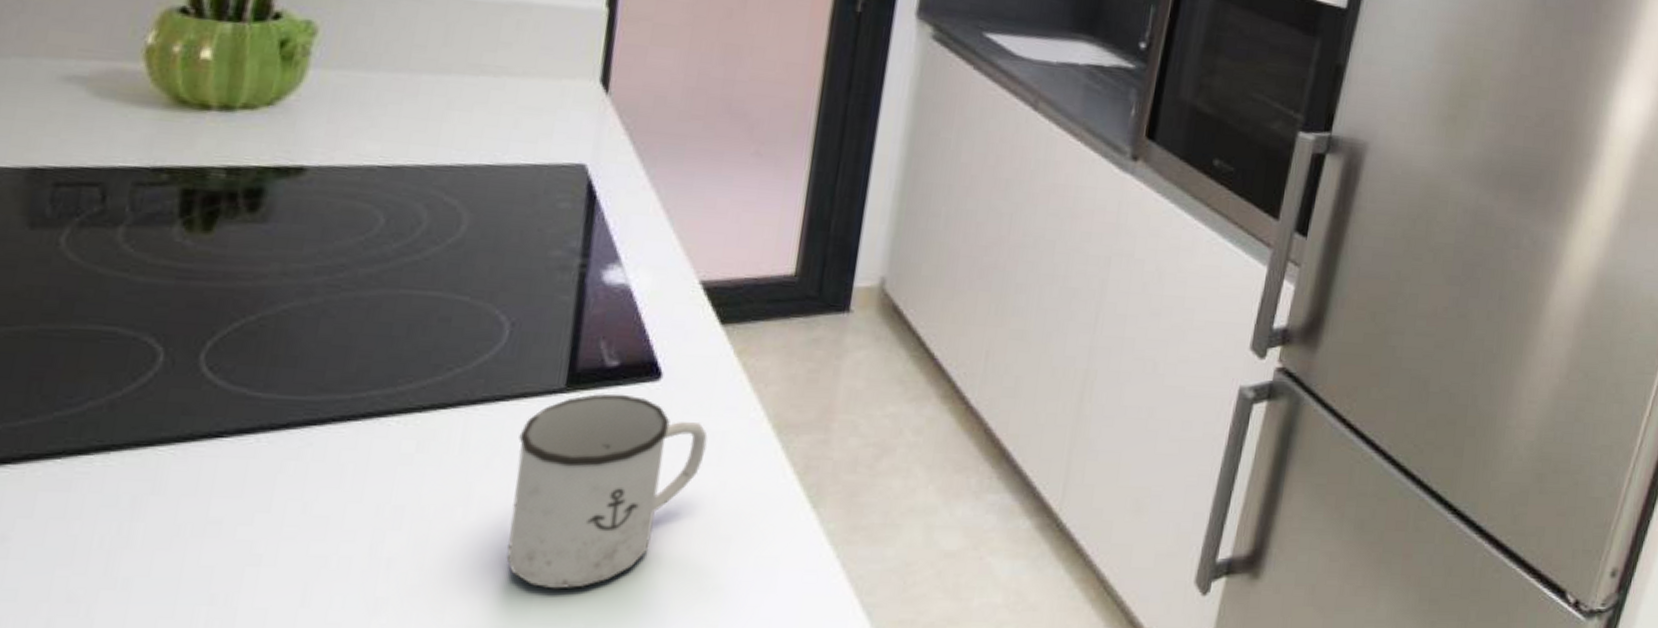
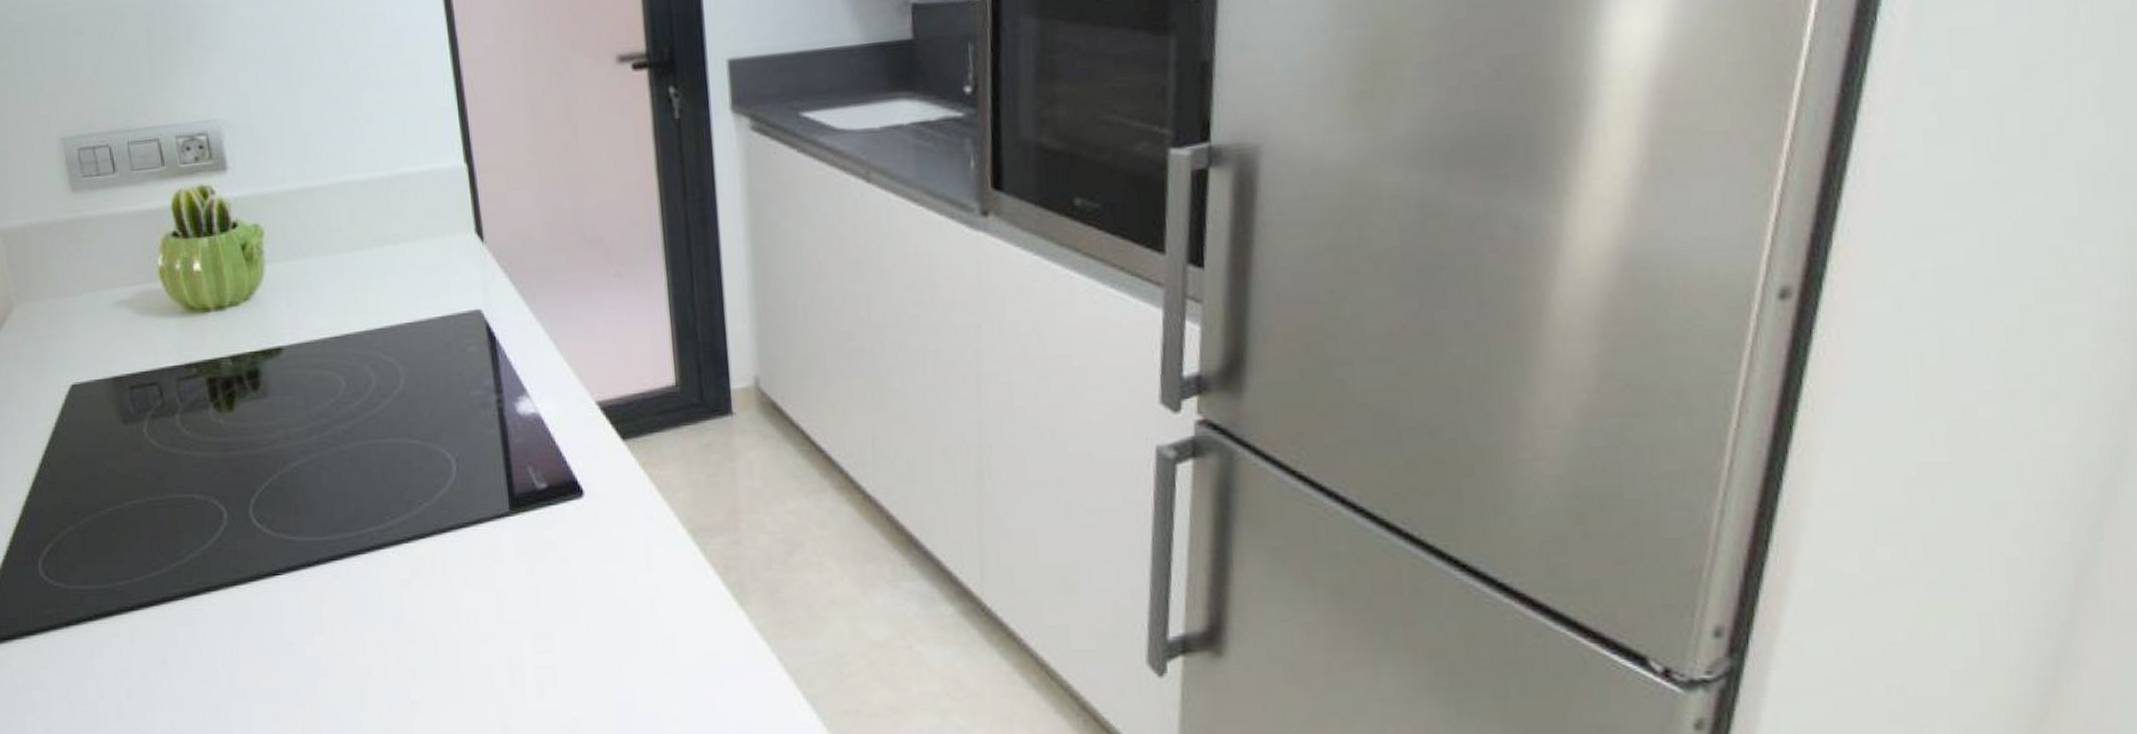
mug: present [506,394,708,589] -> none [484,512,635,689]

